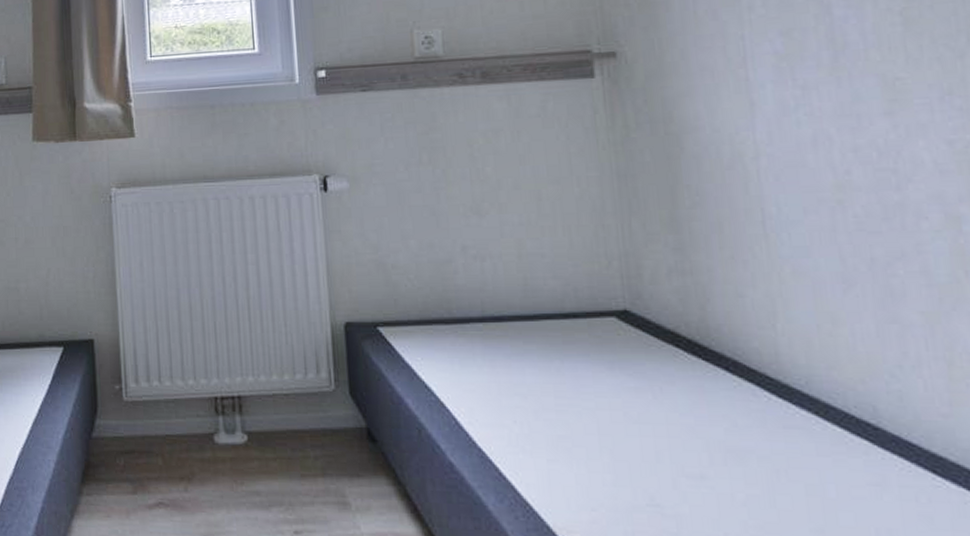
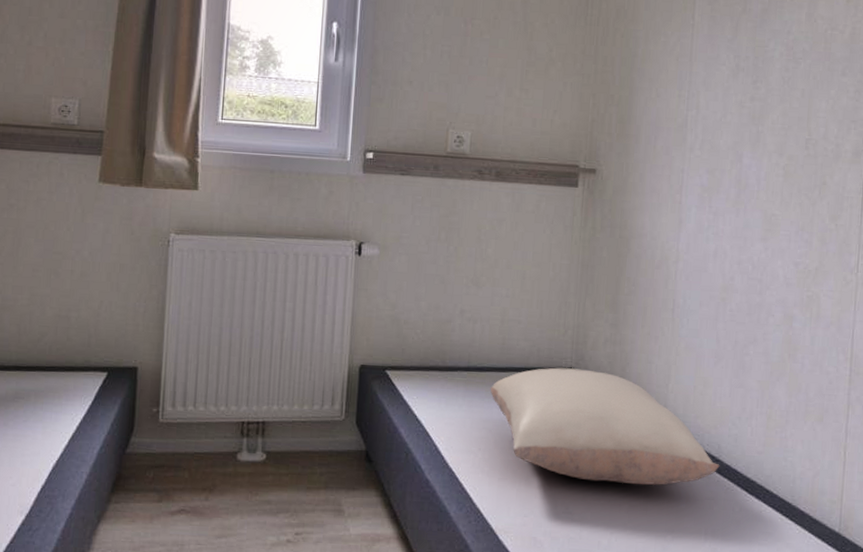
pillow: none [516,311,882,466] -> present [490,367,720,485]

